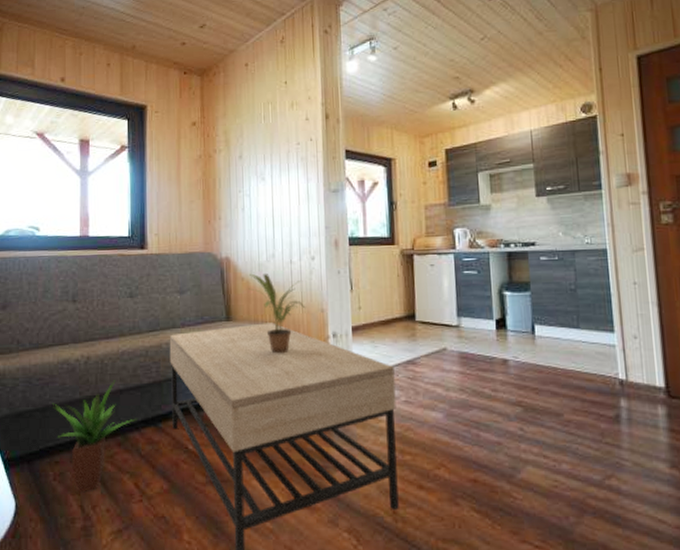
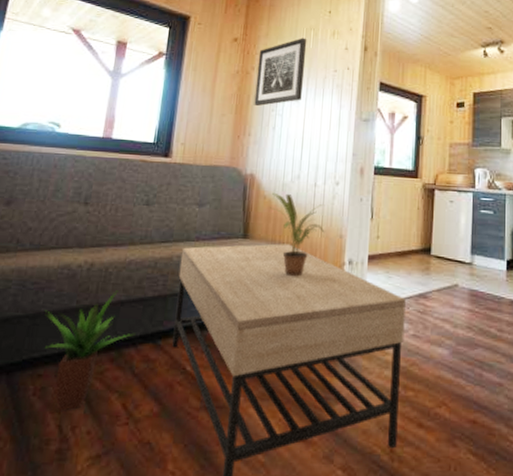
wall art: none [219,113,267,188] -> present [254,37,307,106]

